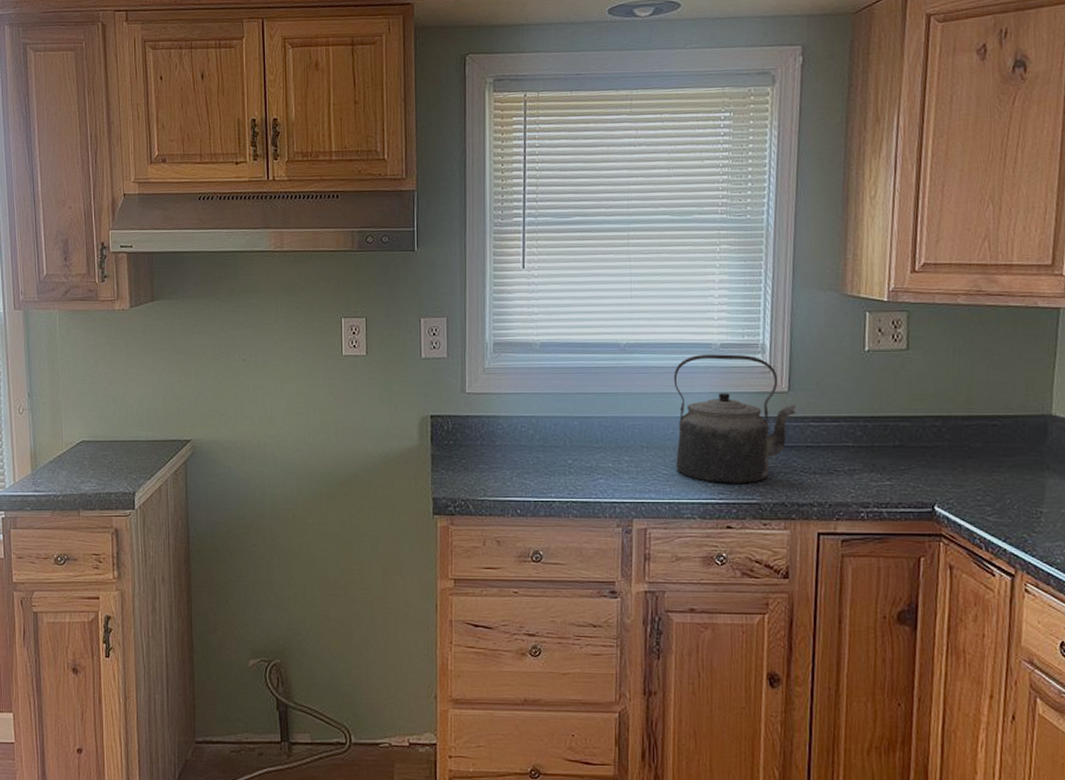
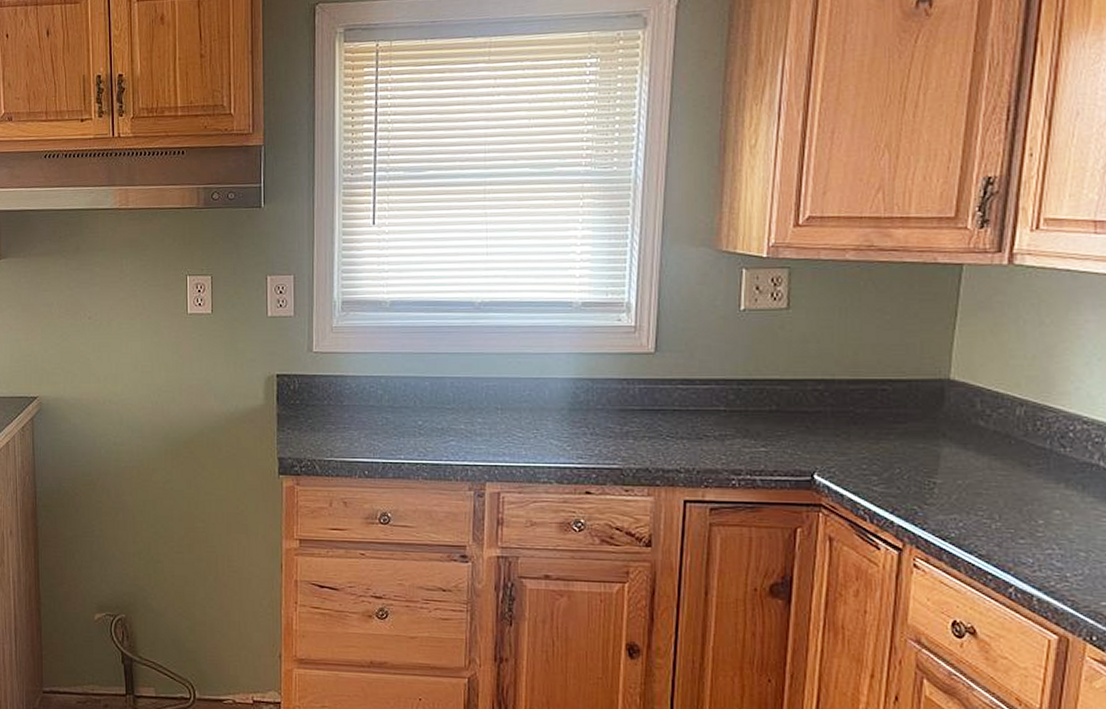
kettle: present [673,354,796,483] -> none [531,313,663,447]

